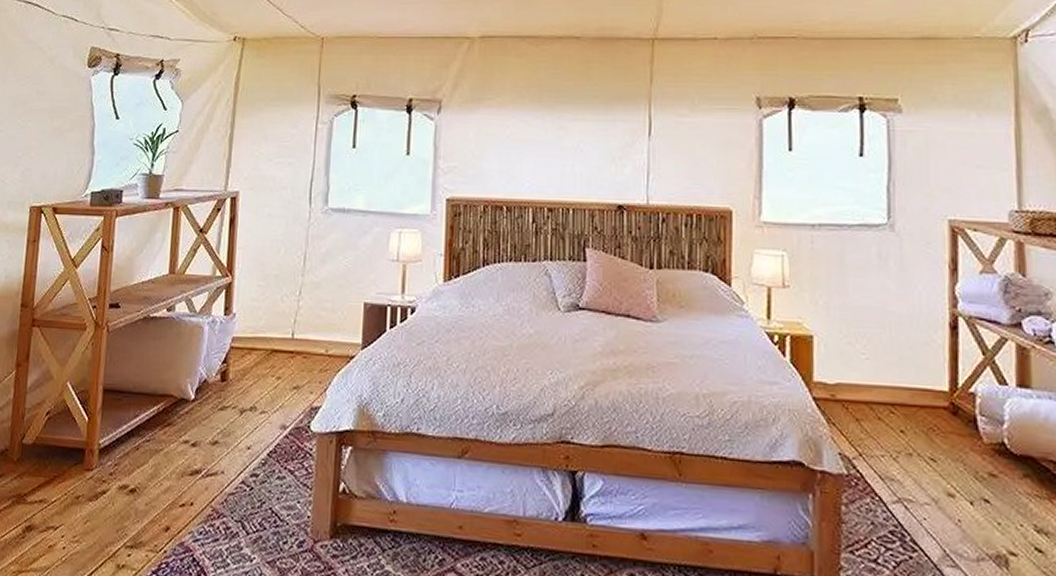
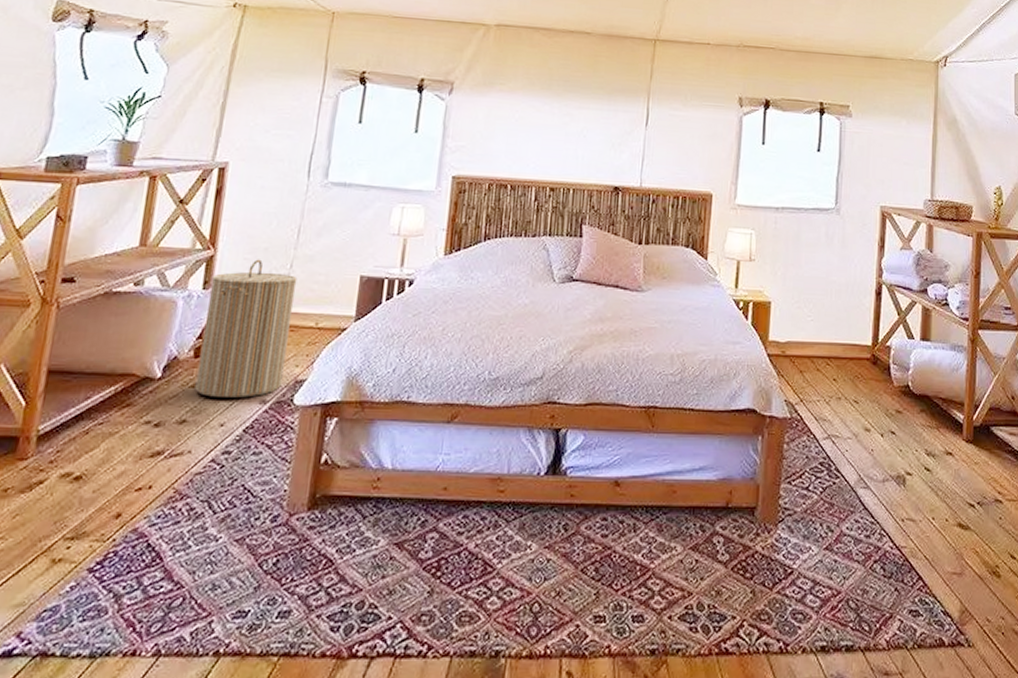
laundry hamper: none [223,286,306,422] -> present [195,259,298,398]

